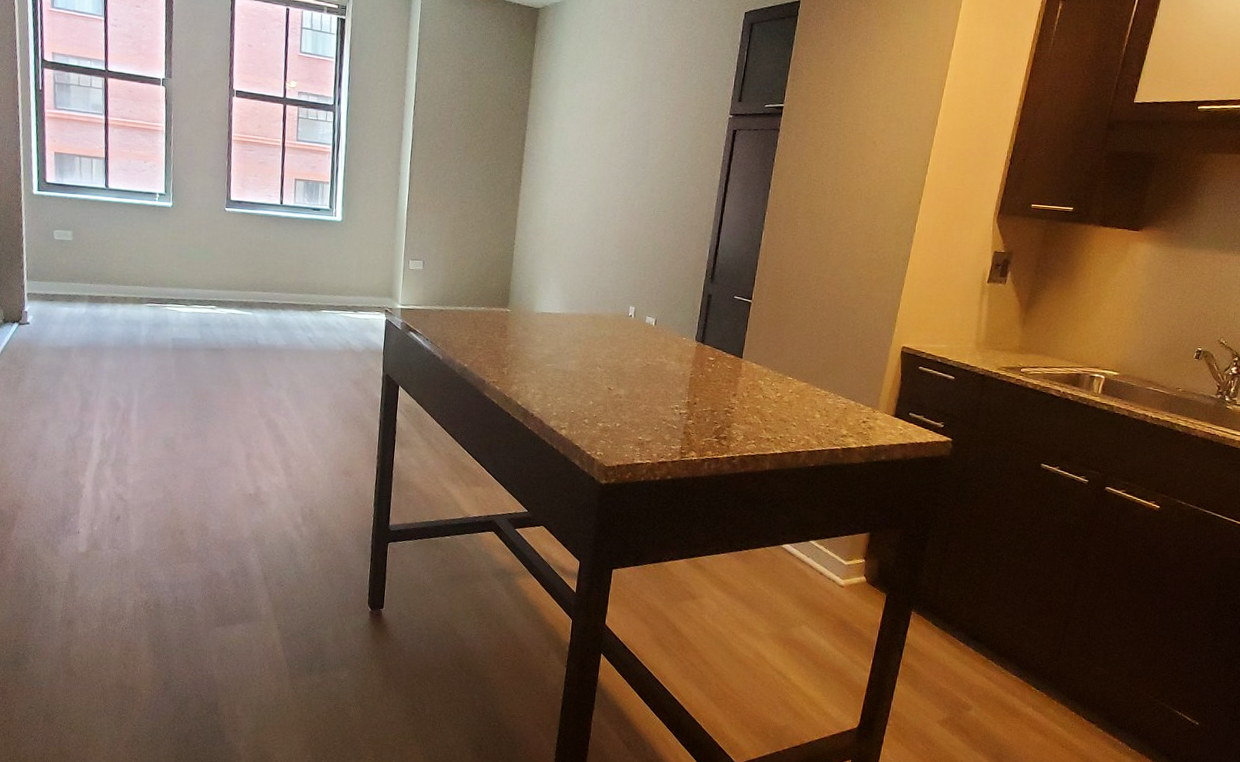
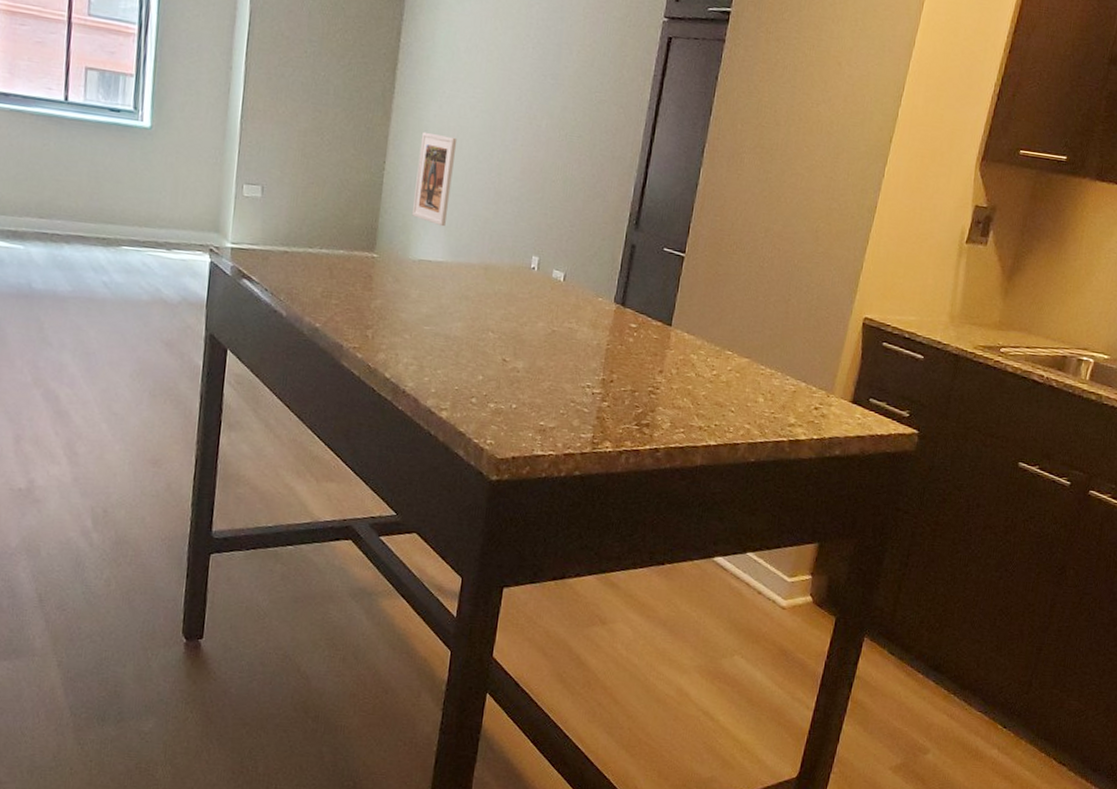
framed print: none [536,214,570,286] -> present [412,131,457,227]

